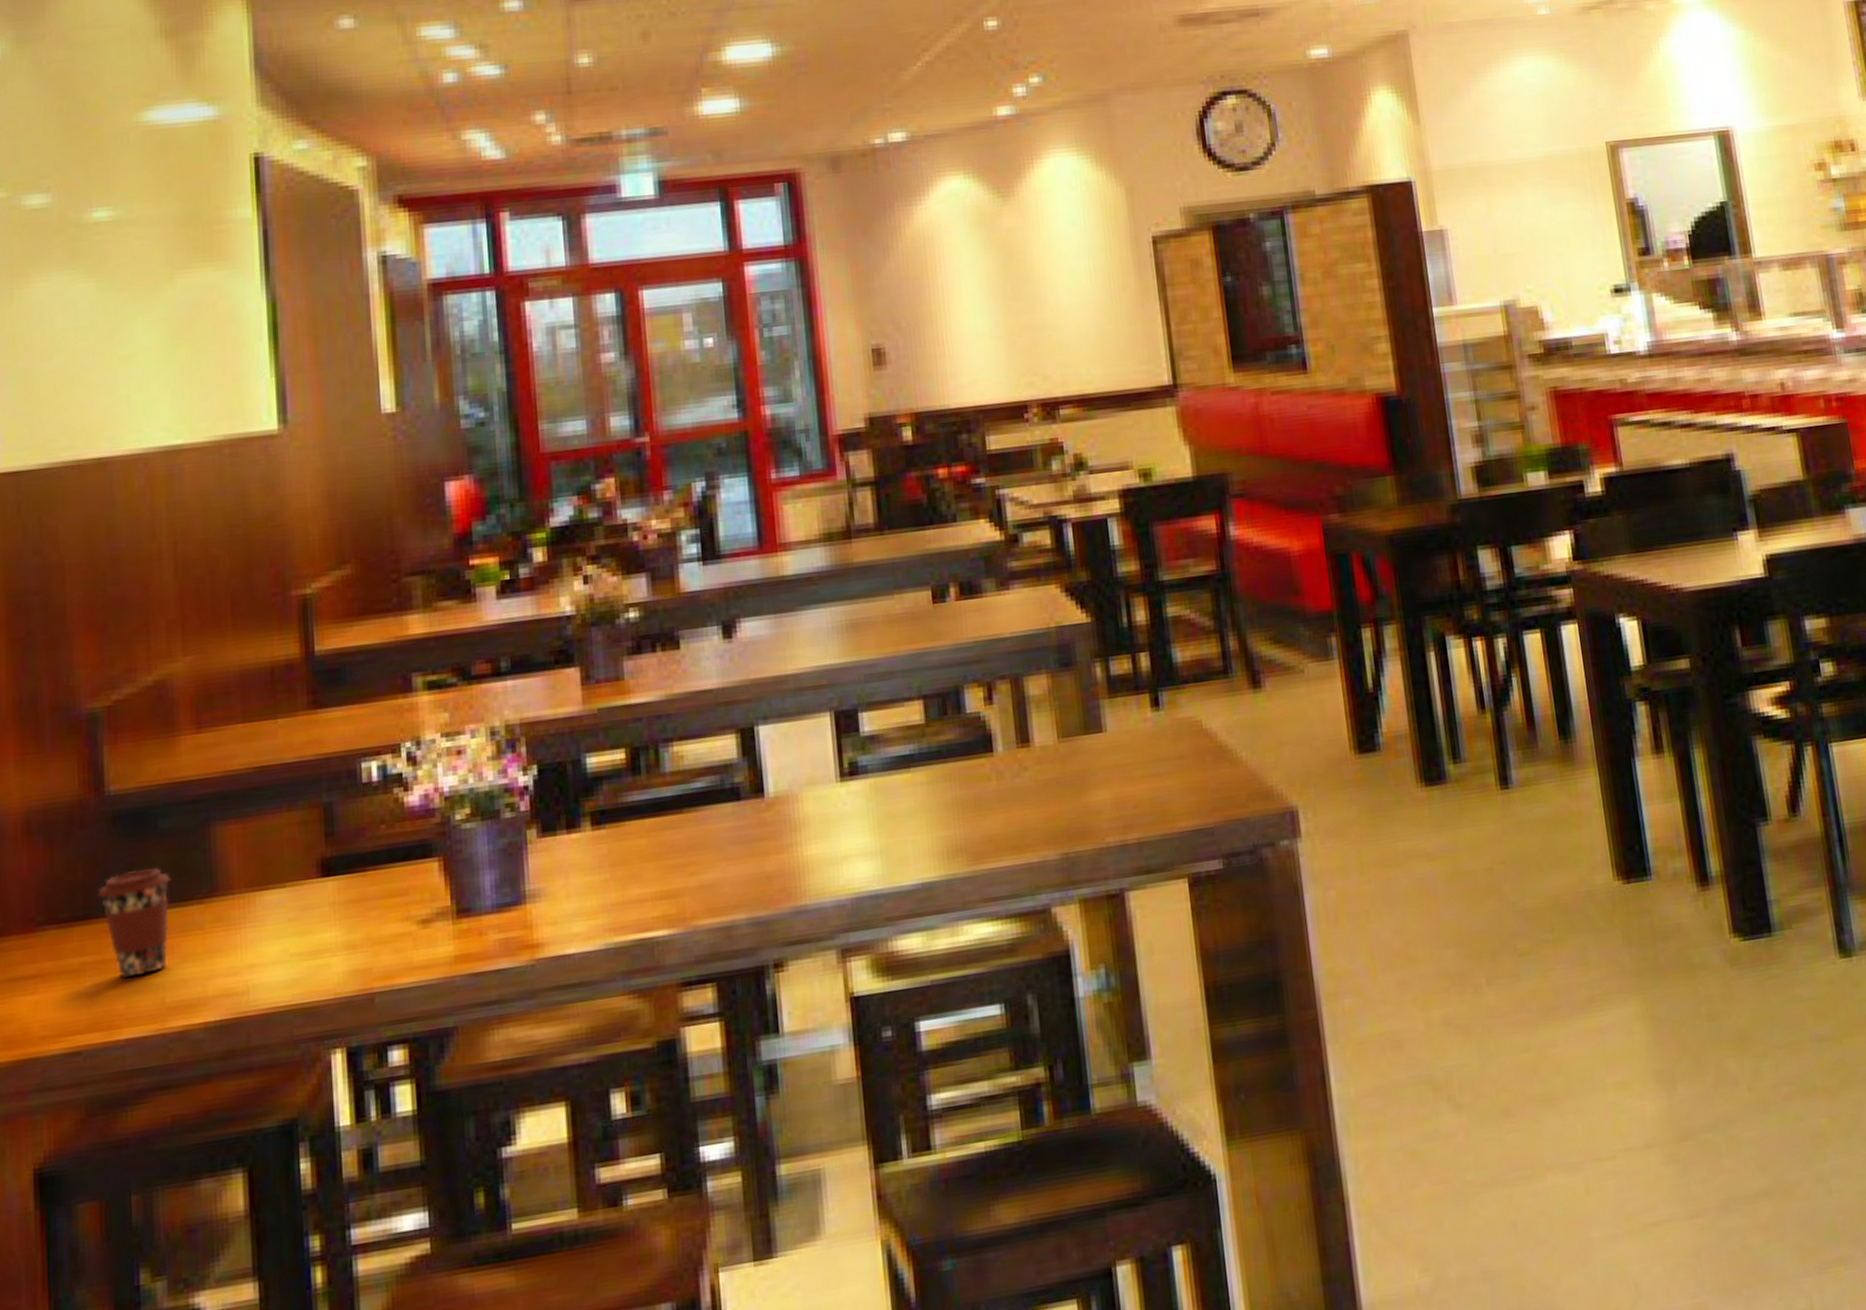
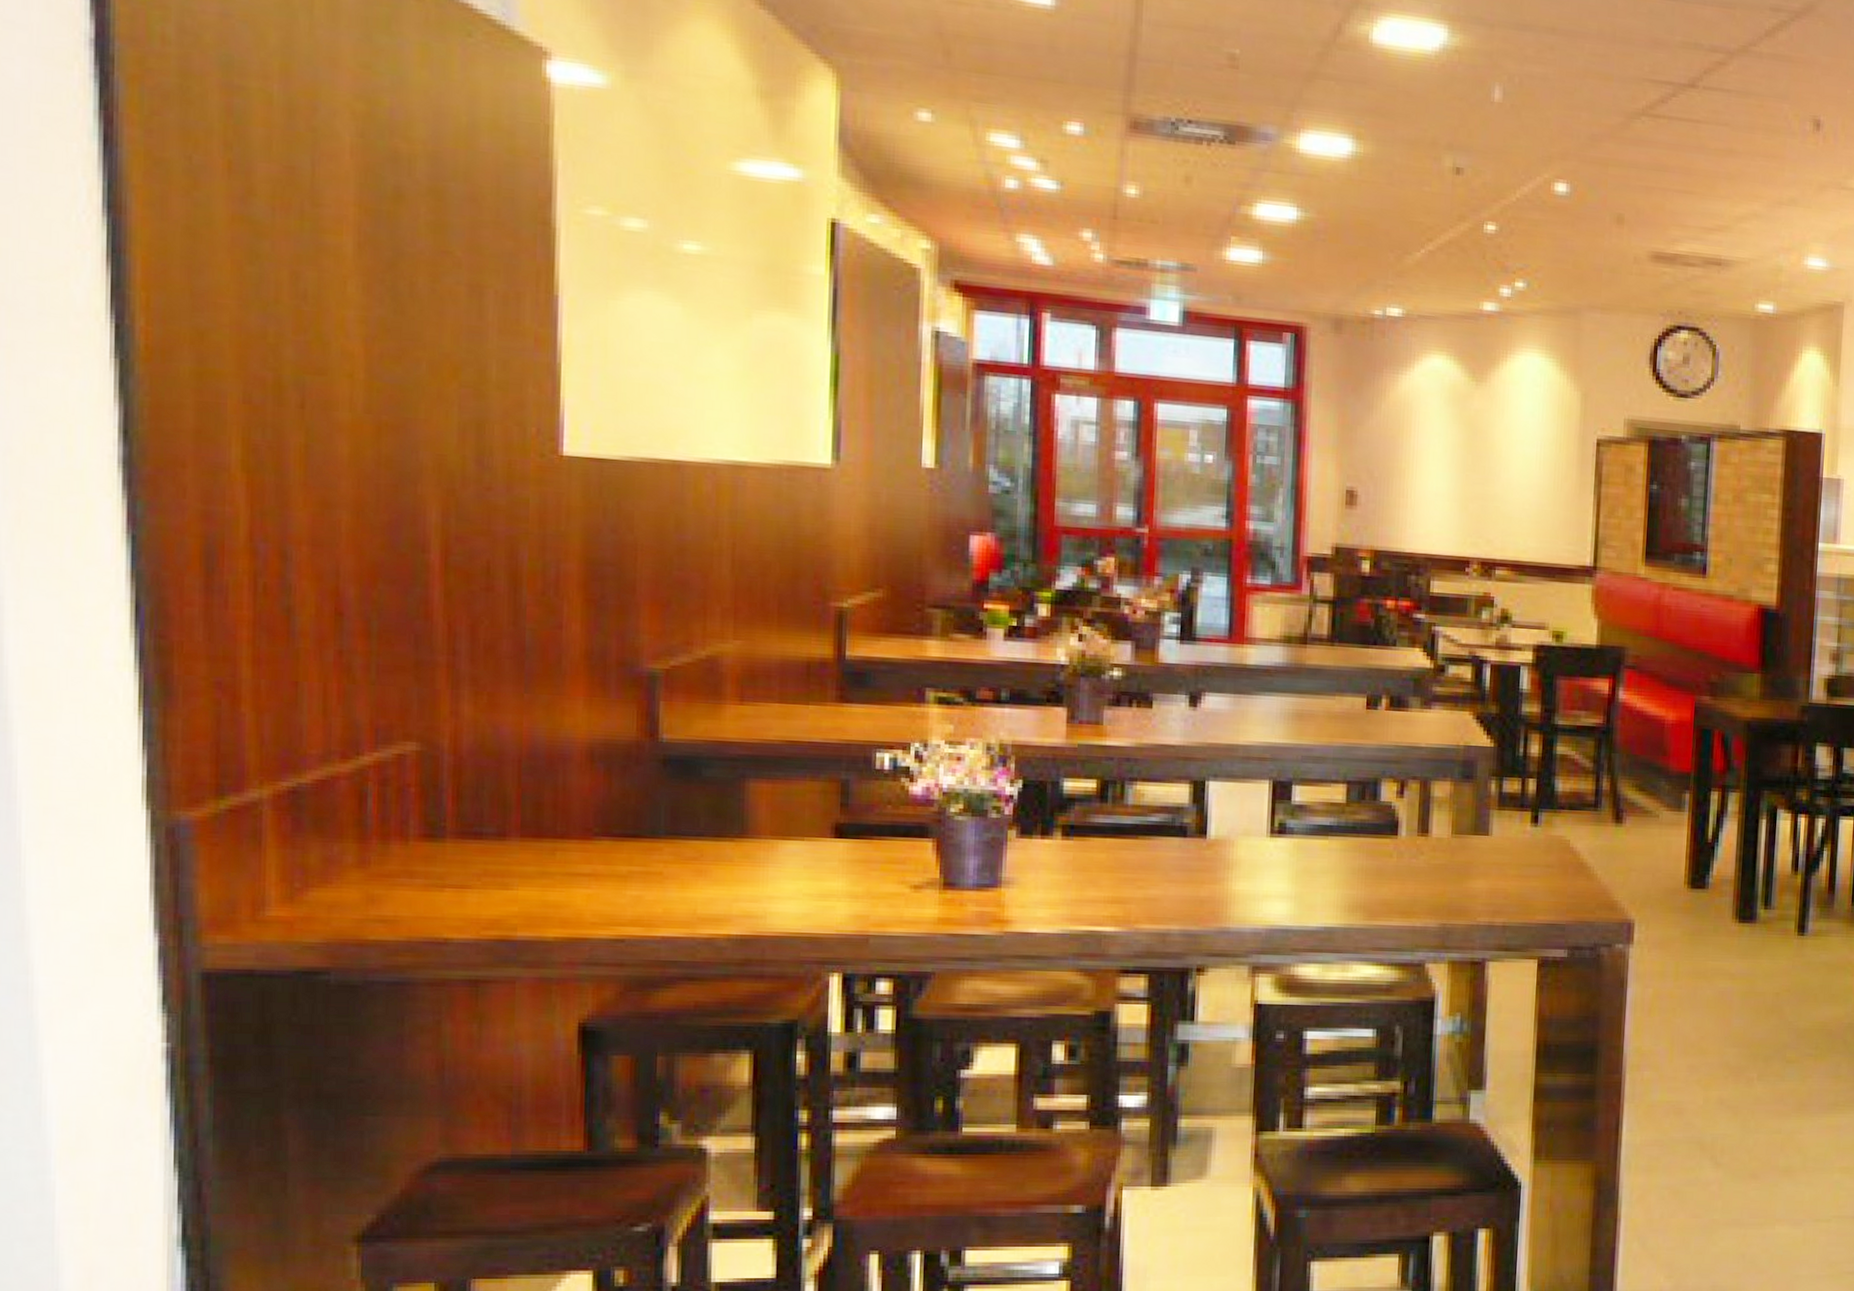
coffee cup: present [97,868,171,978] -> none [646,805,709,890]

